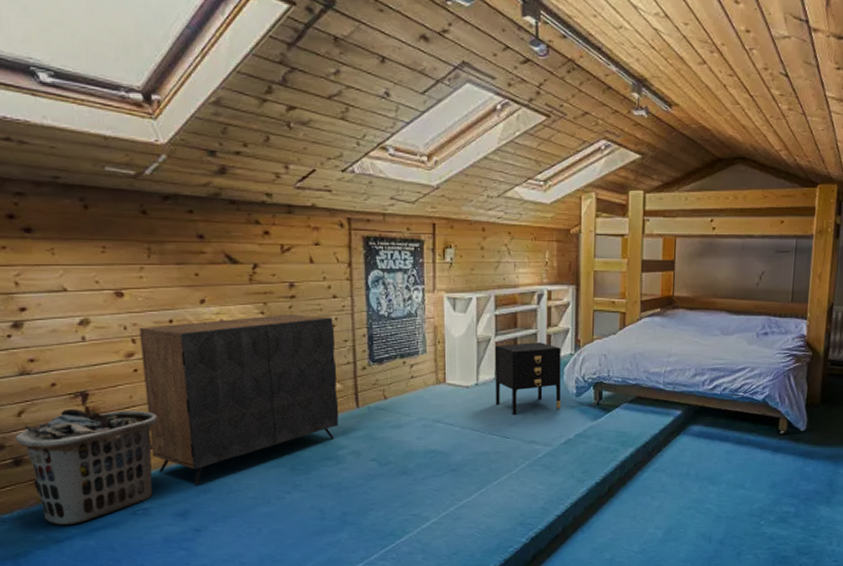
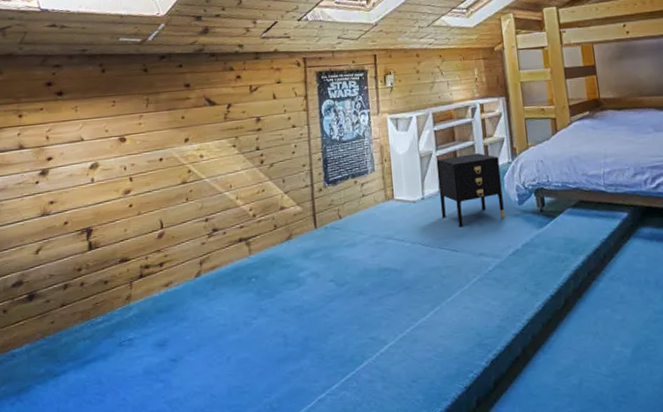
clothes hamper: present [15,408,159,526] -> none [31,242,146,359]
dresser: present [139,315,339,484] -> none [136,144,300,313]

